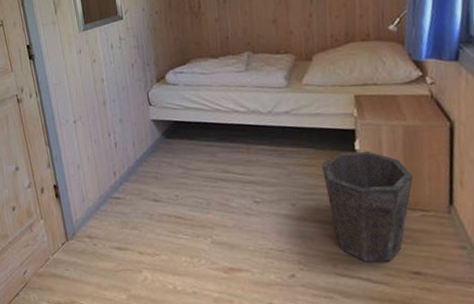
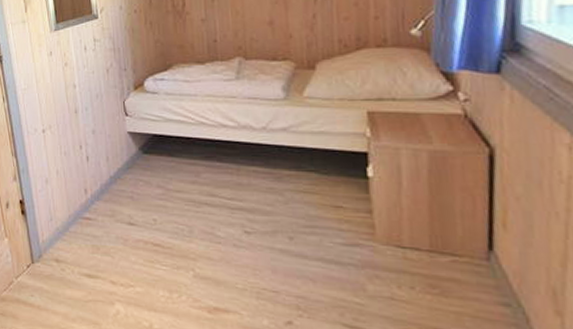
waste bin: present [321,151,414,262] -> none [325,178,442,315]

